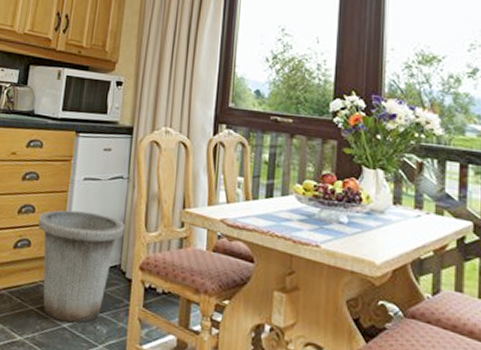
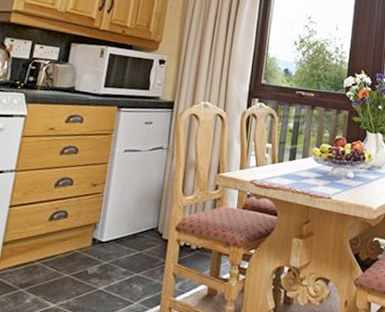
trash can: present [37,210,125,323] -> none [75,180,163,285]

